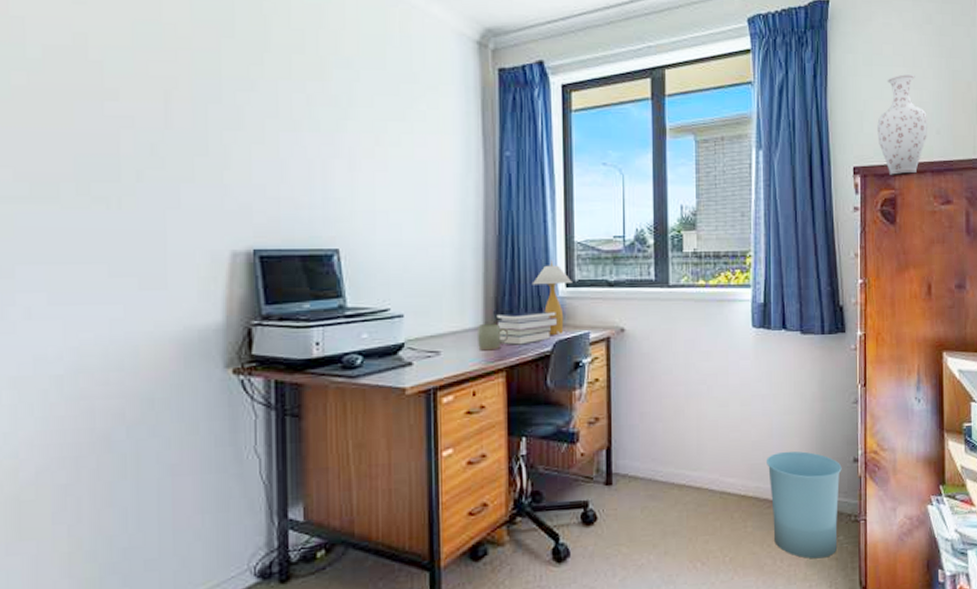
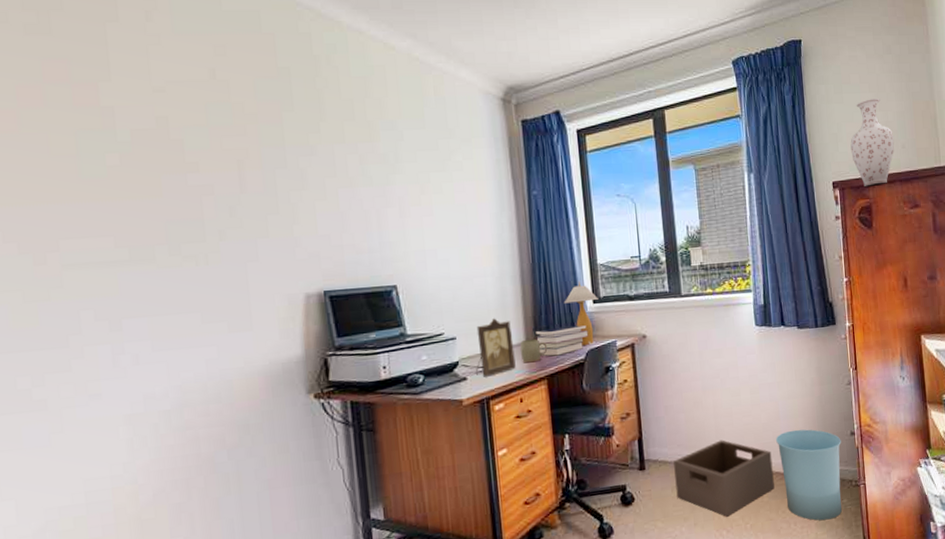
photo frame: none [422,294,470,364] -> present [475,317,516,377]
storage box: none [646,456,761,547] -> present [674,440,775,517]

